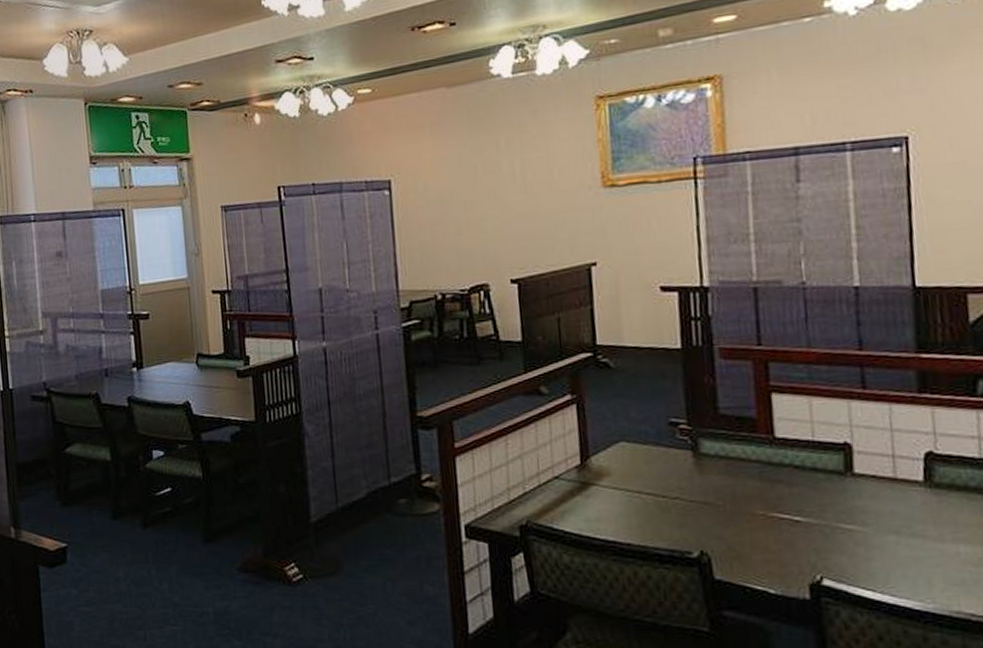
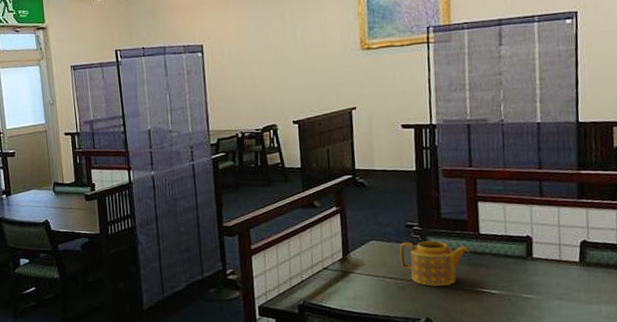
teapot: none [660,445,761,508] -> present [400,240,470,287]

